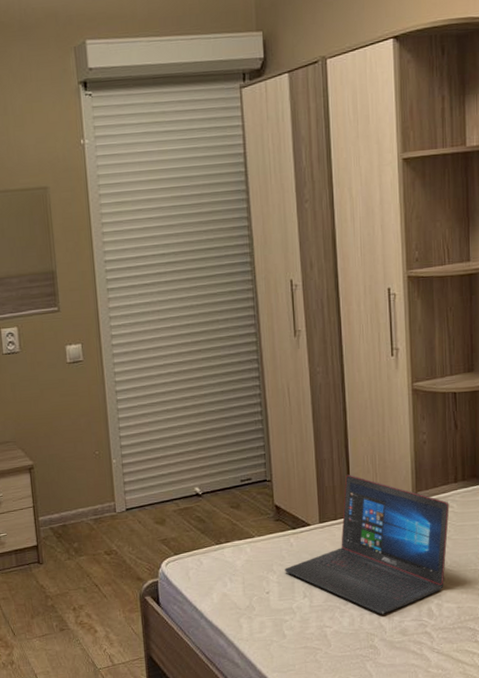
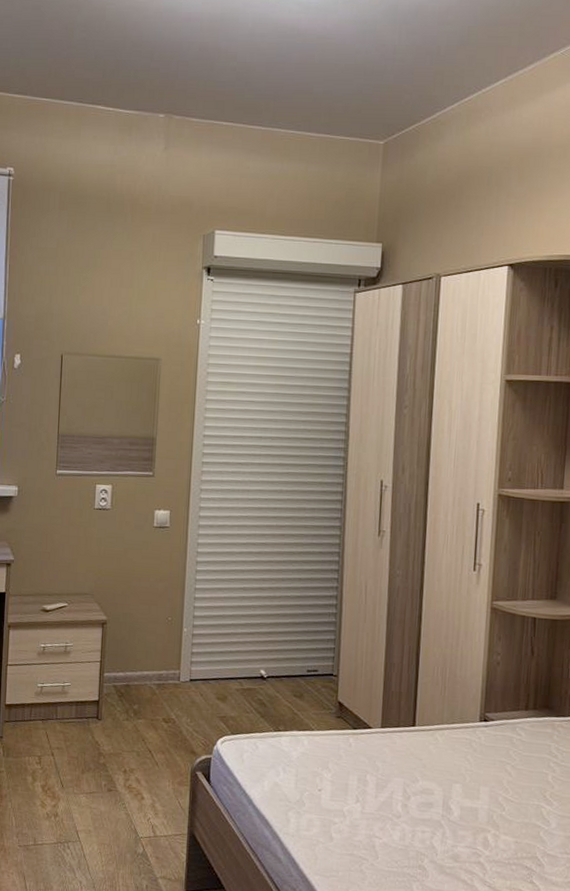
laptop: present [285,474,450,615] -> none [340,682,518,835]

